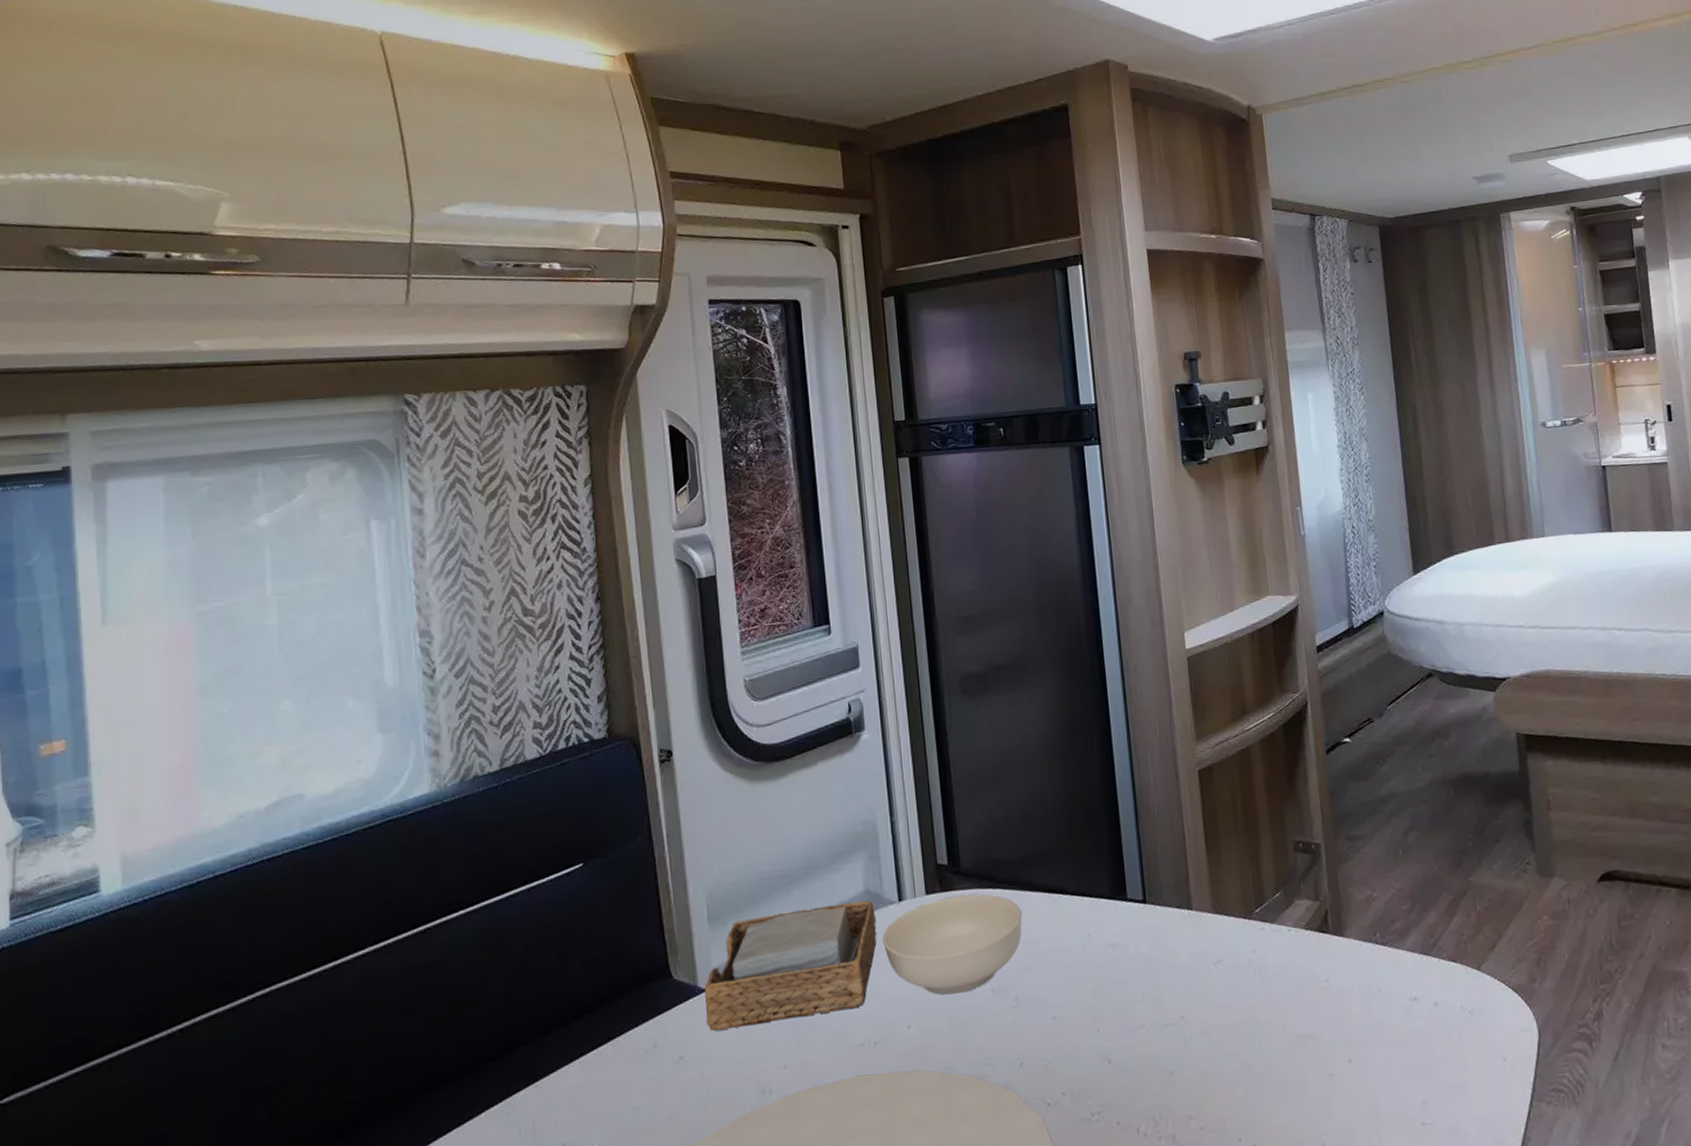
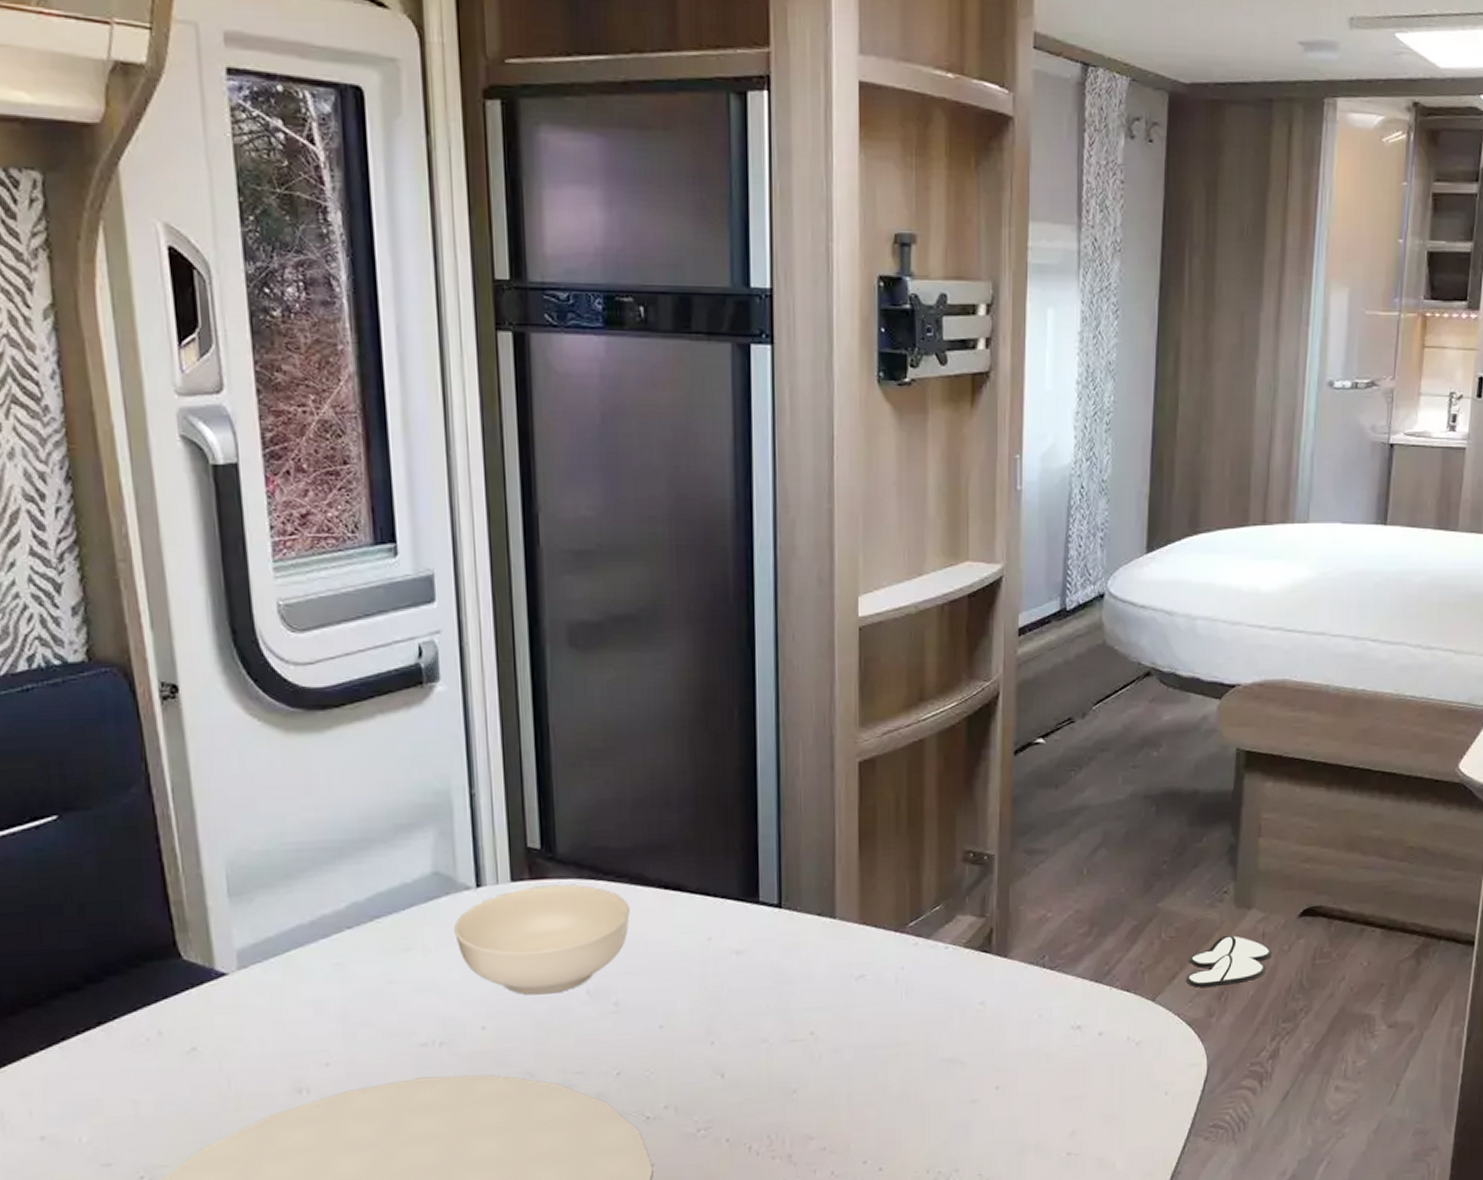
napkin holder: present [704,900,877,1031] -> none [223,883,447,1021]
slippers: none [1504,902,1580,955] -> present [1186,934,1273,987]

